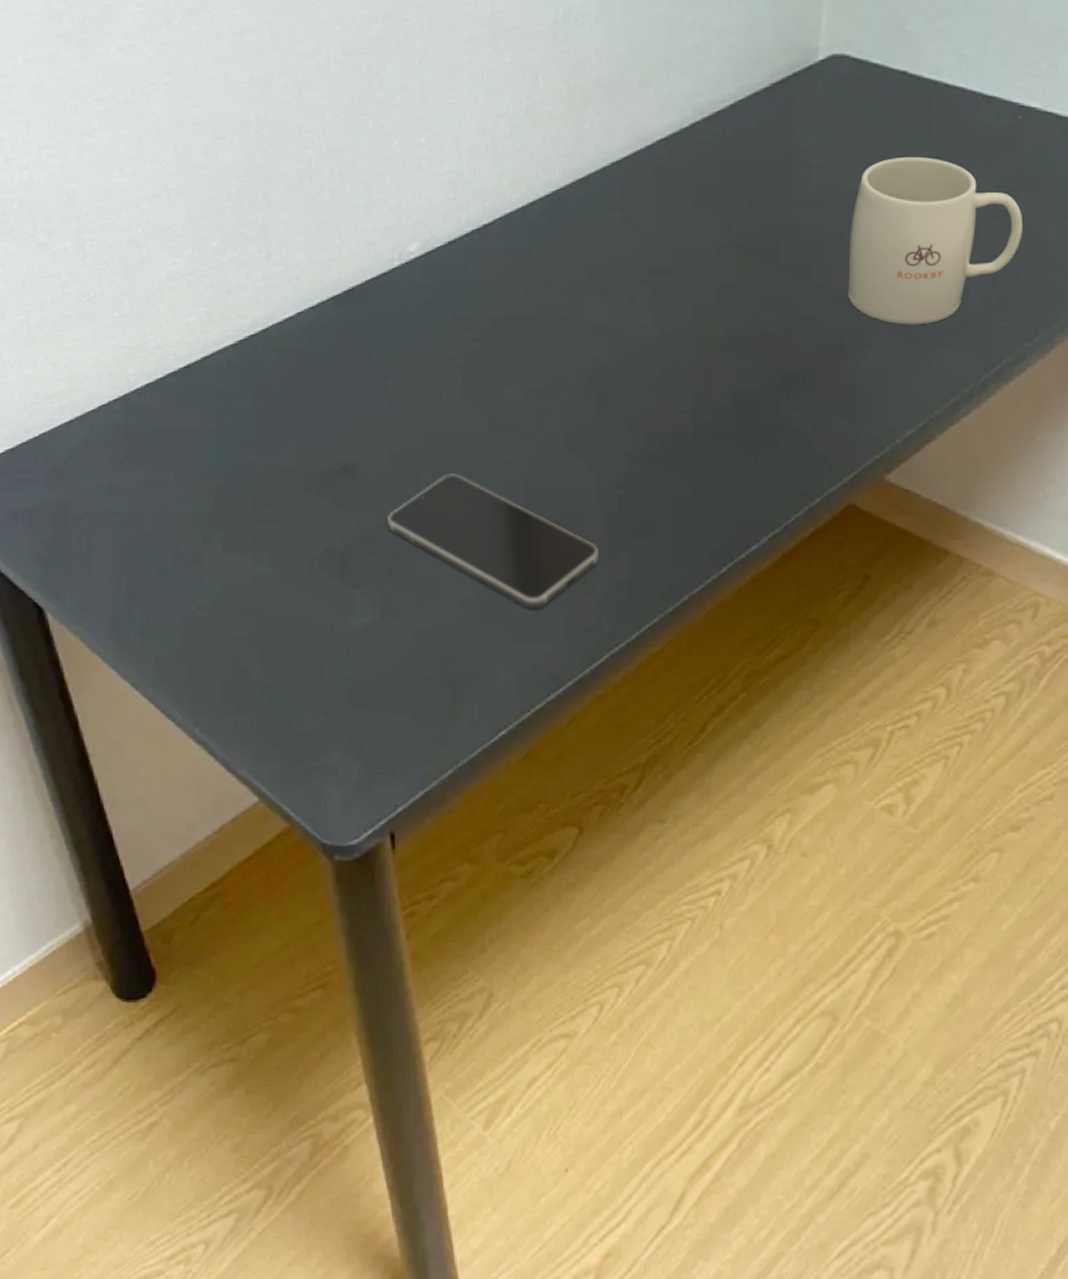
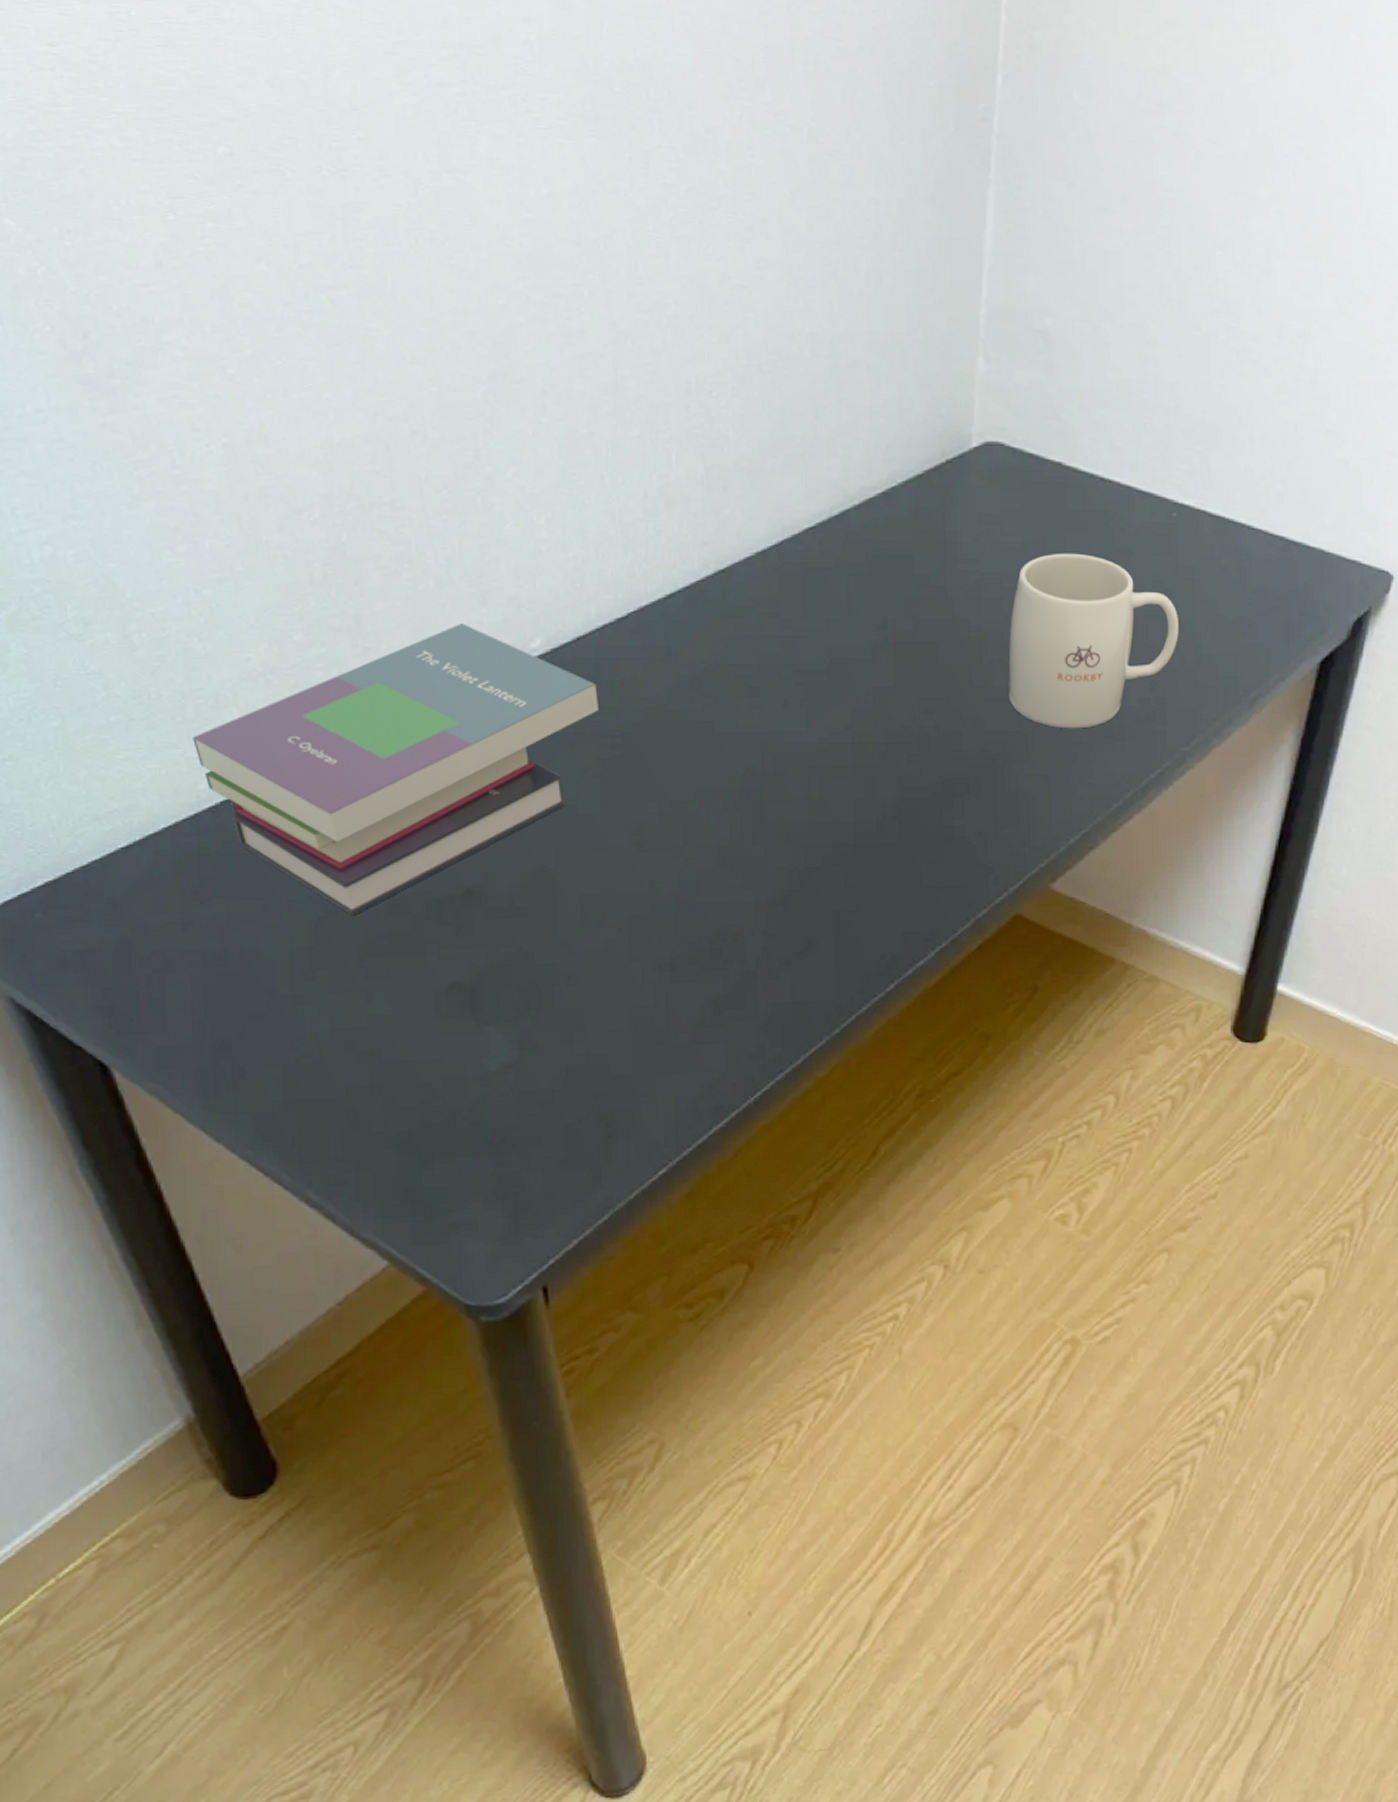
books: none [127,230,464,485] -> present [193,623,599,915]
mobile phone: present [386,474,600,610] -> none [521,895,760,1039]

